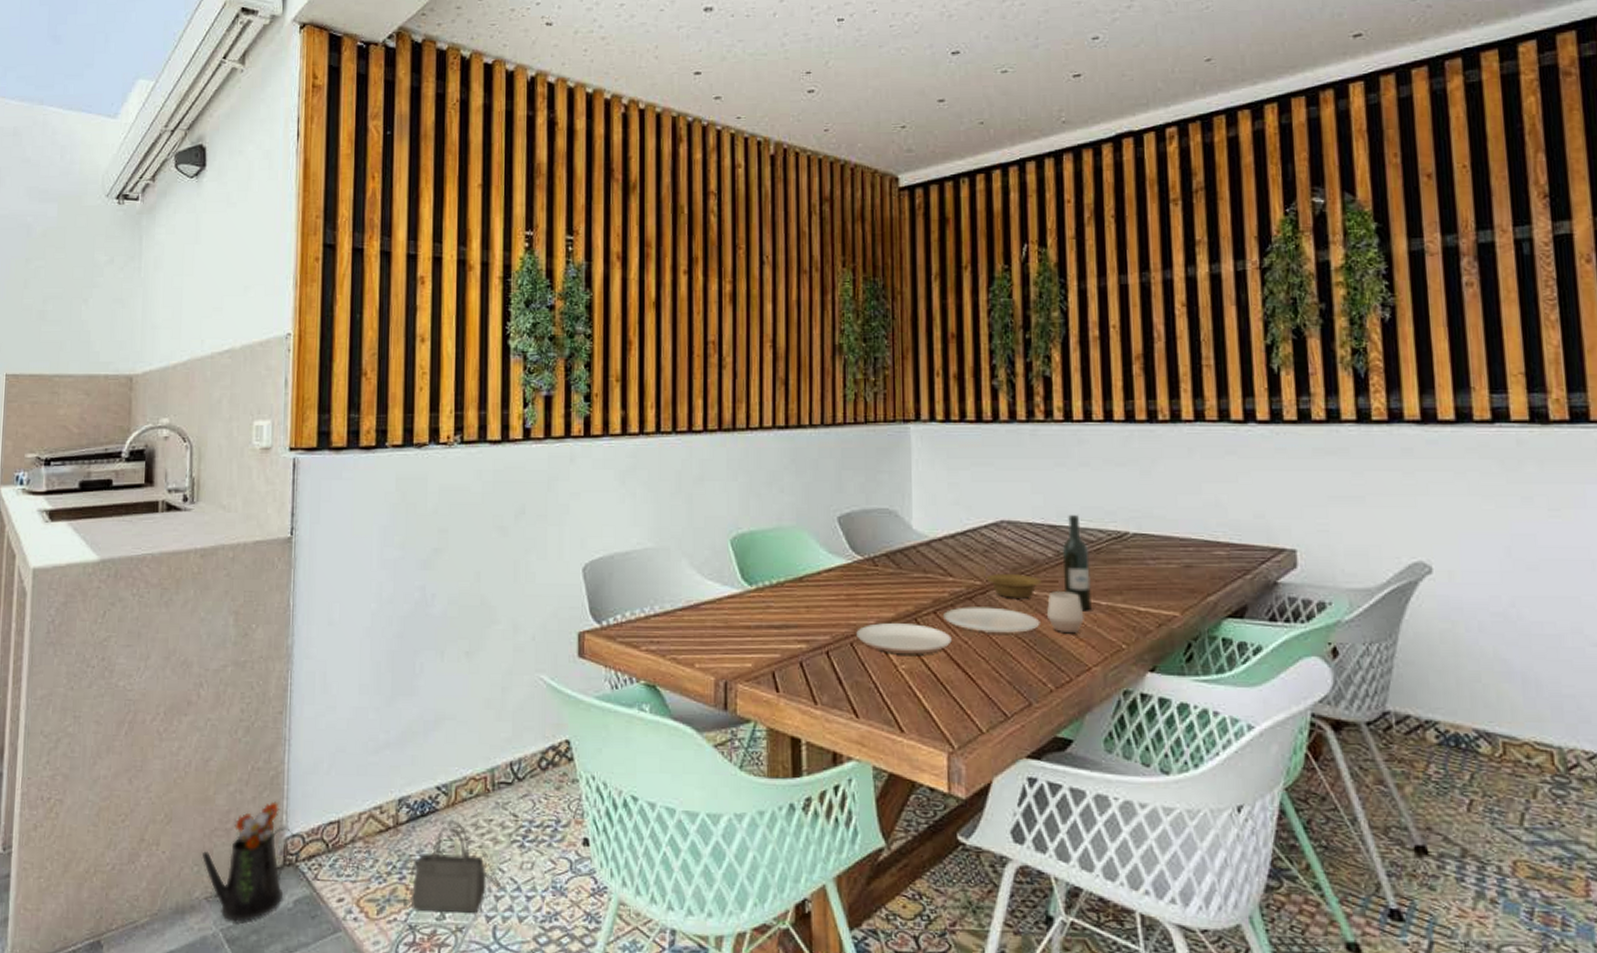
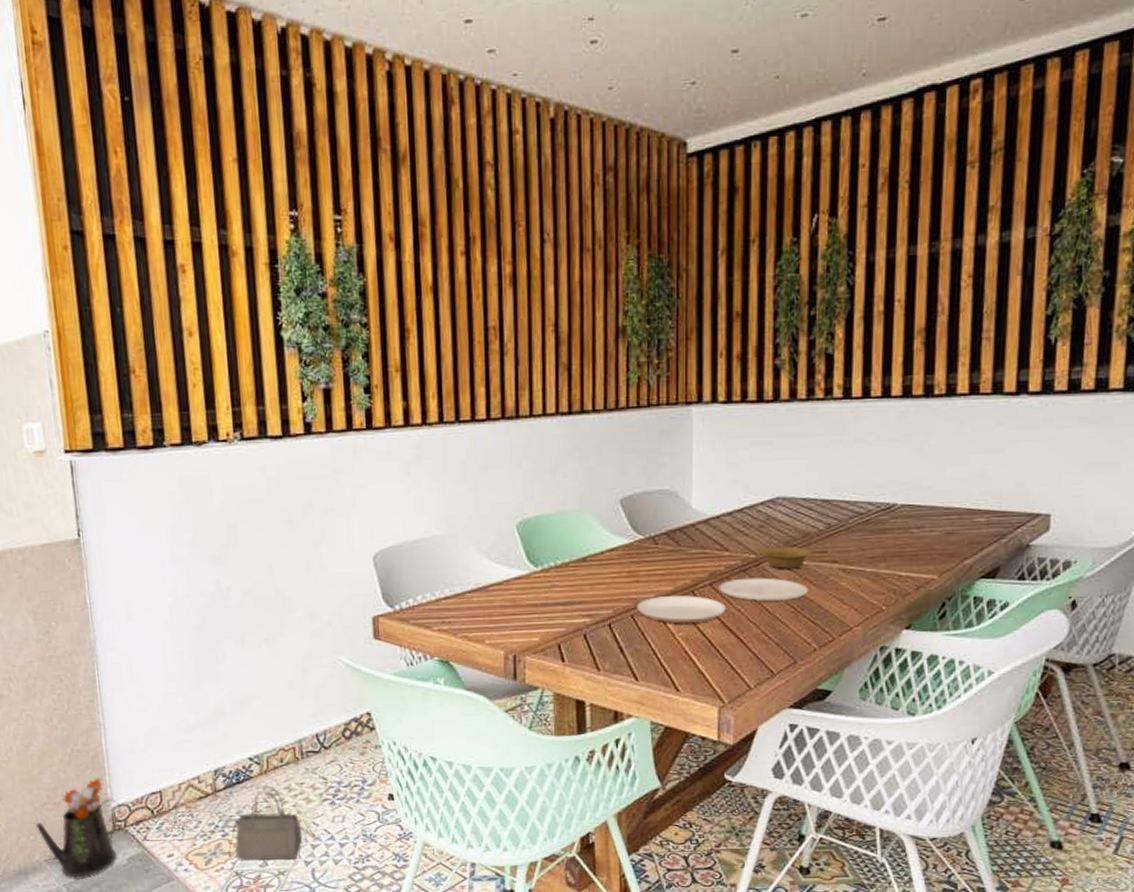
cup: present [1046,591,1084,634] -> none [814,561,850,599]
wine bottle: present [1062,515,1092,611] -> none [832,489,859,578]

